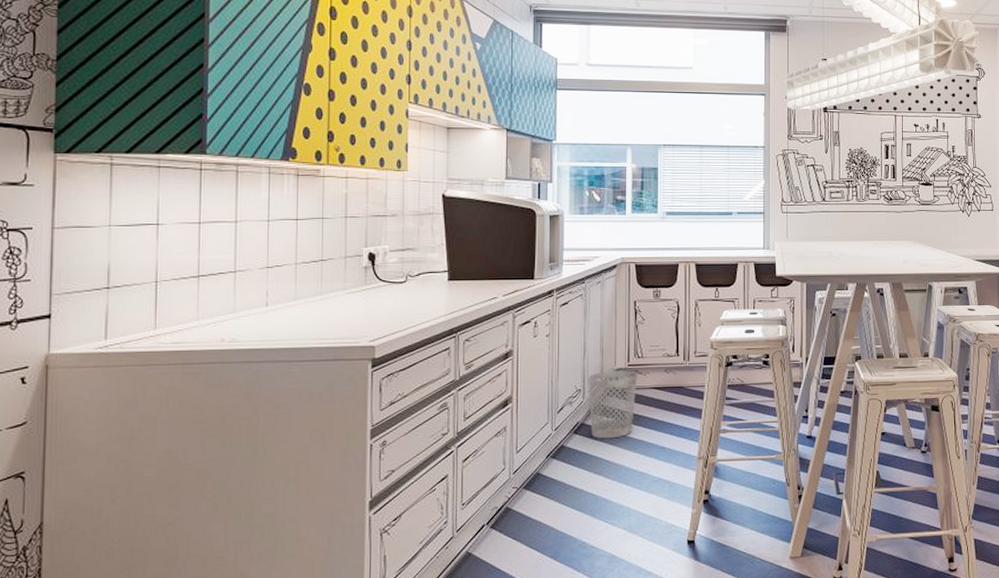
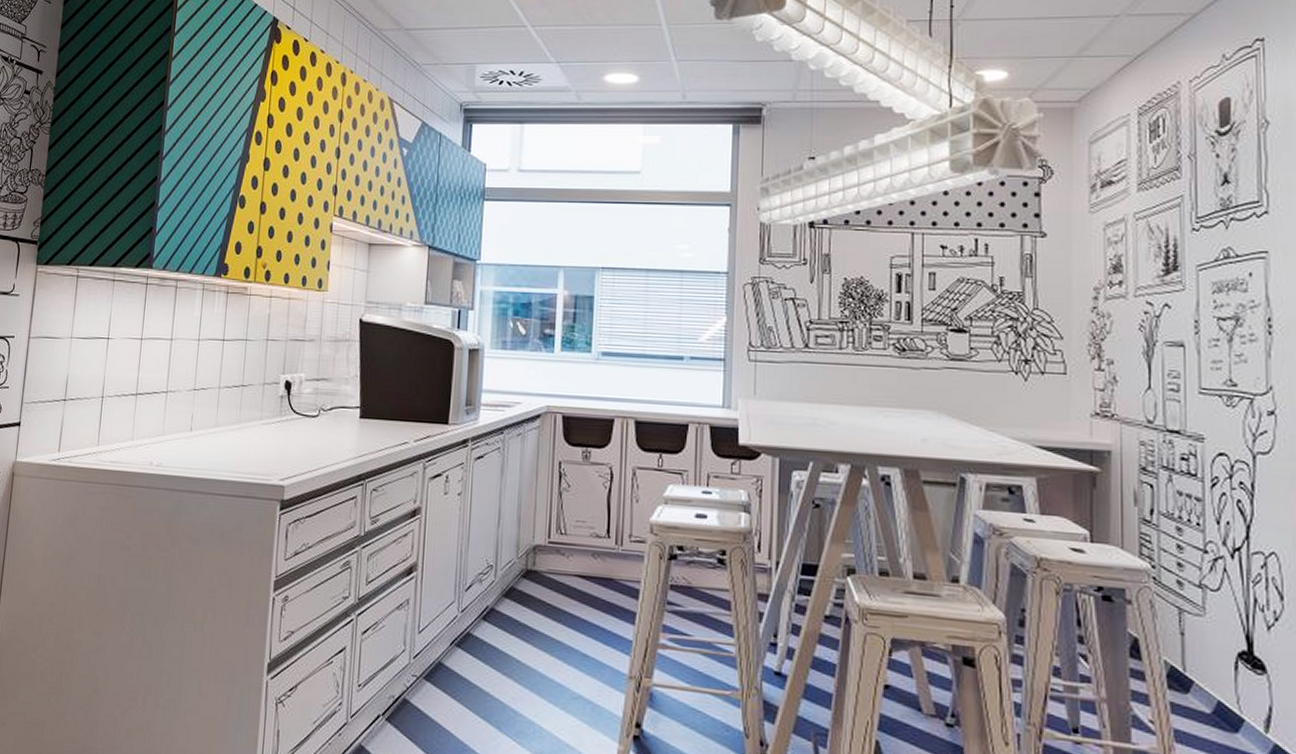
wastebasket: present [587,370,637,439] -> none [500,546,559,634]

